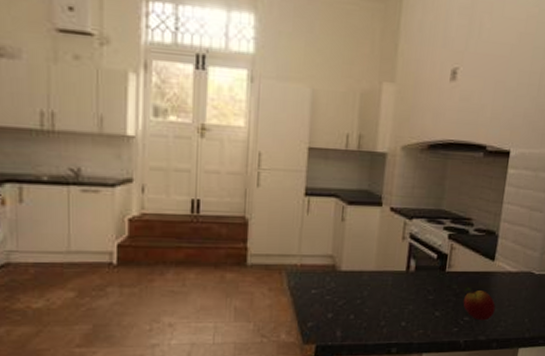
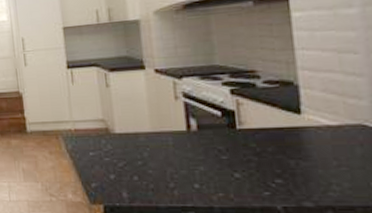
apple: present [463,286,496,321] -> none [266,144,319,184]

